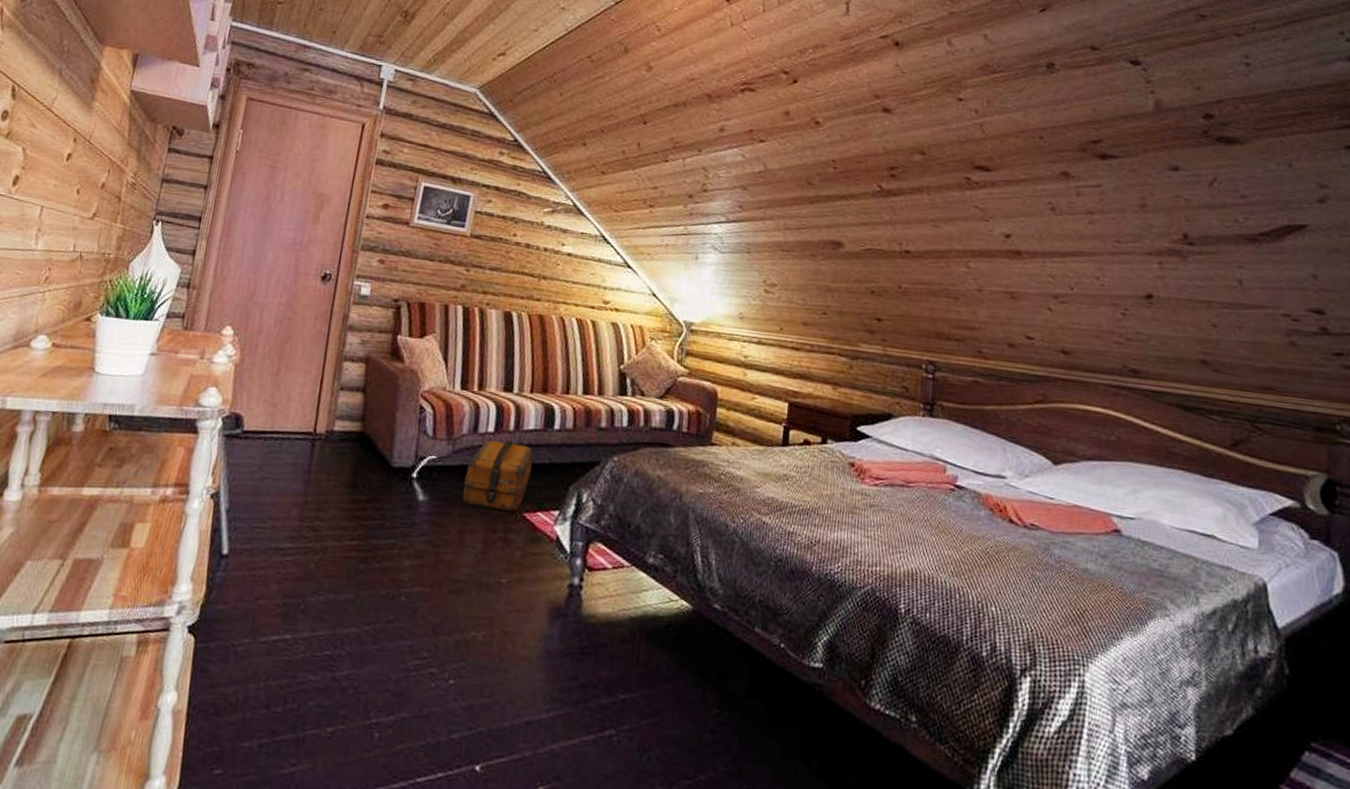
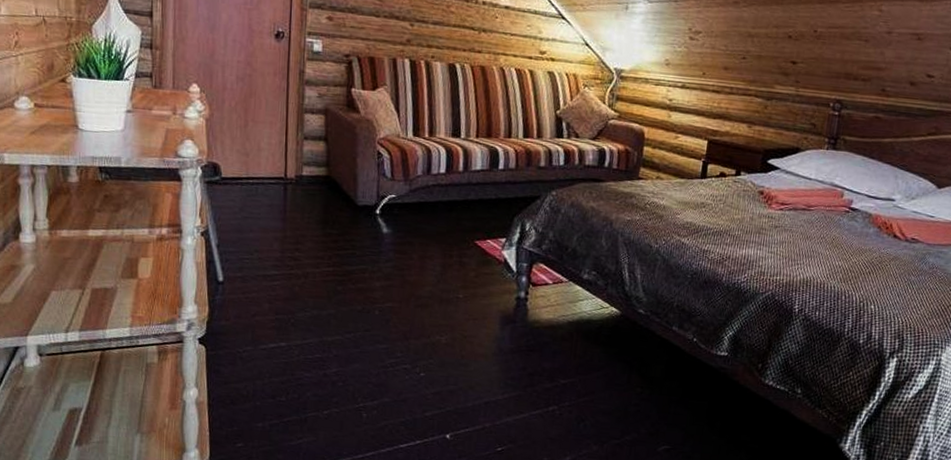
suitcase: present [462,440,534,513] -> none [421,179,482,241]

